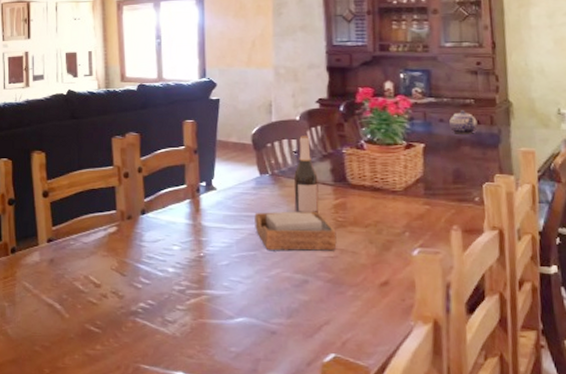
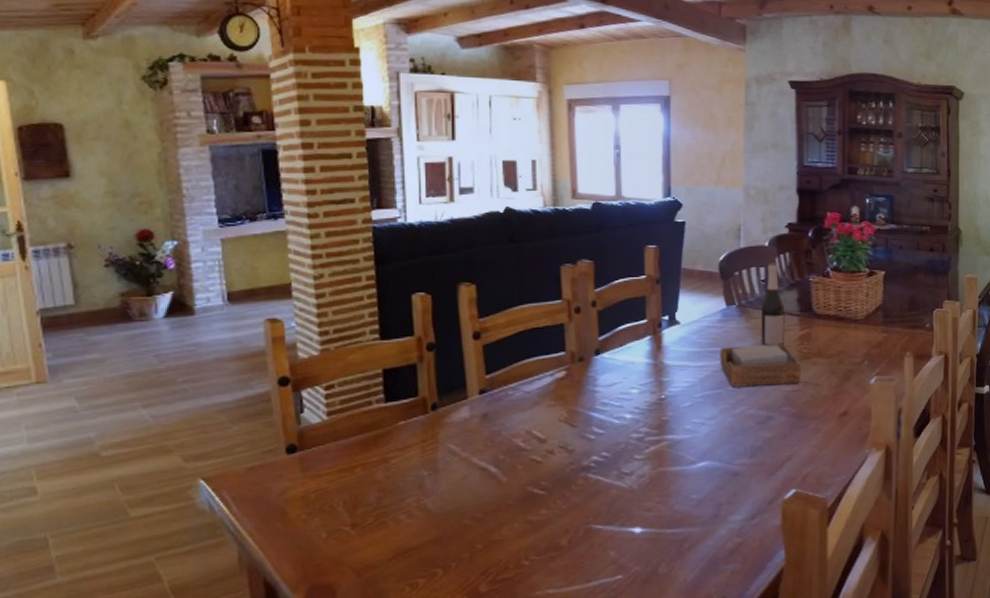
teapot: present [449,110,478,134] -> none [908,237,932,261]

